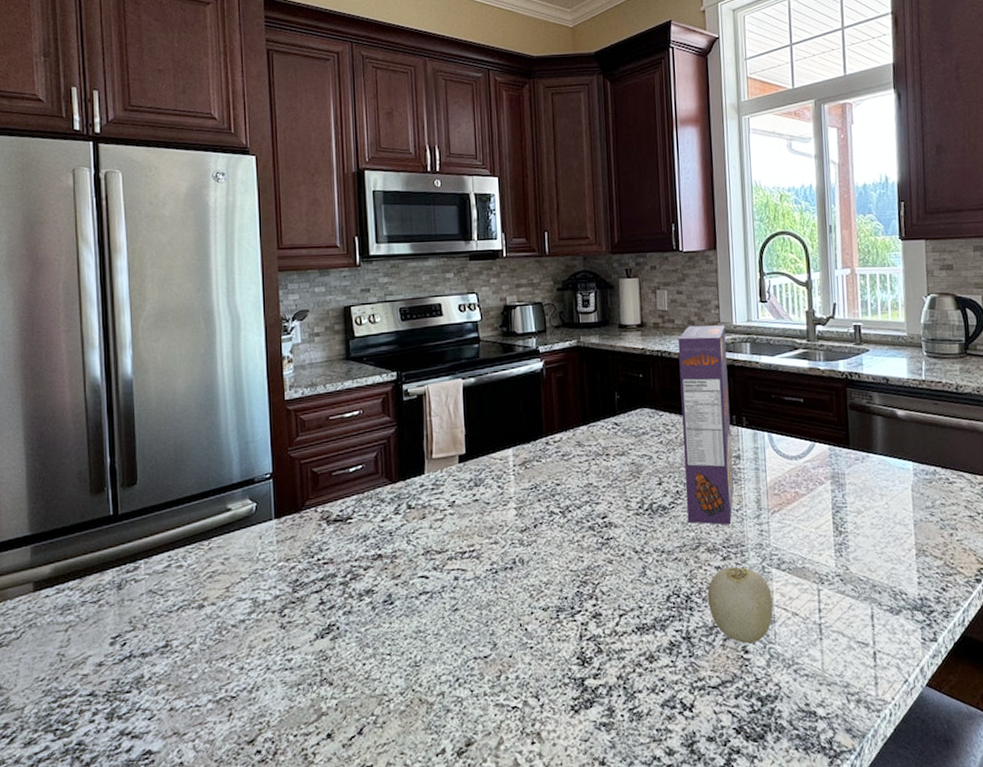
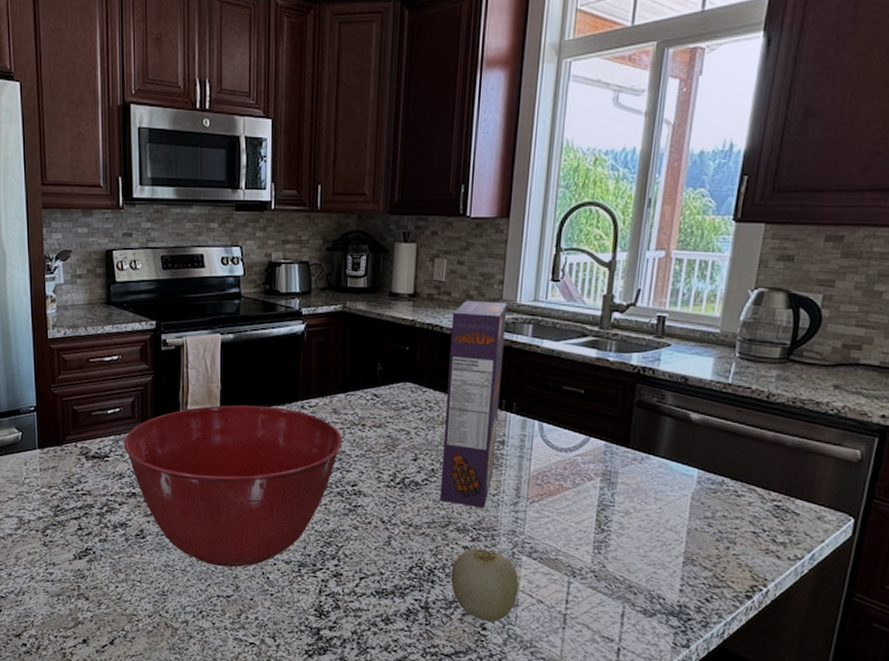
mixing bowl: none [367,446,589,624] -> present [124,405,343,567]

